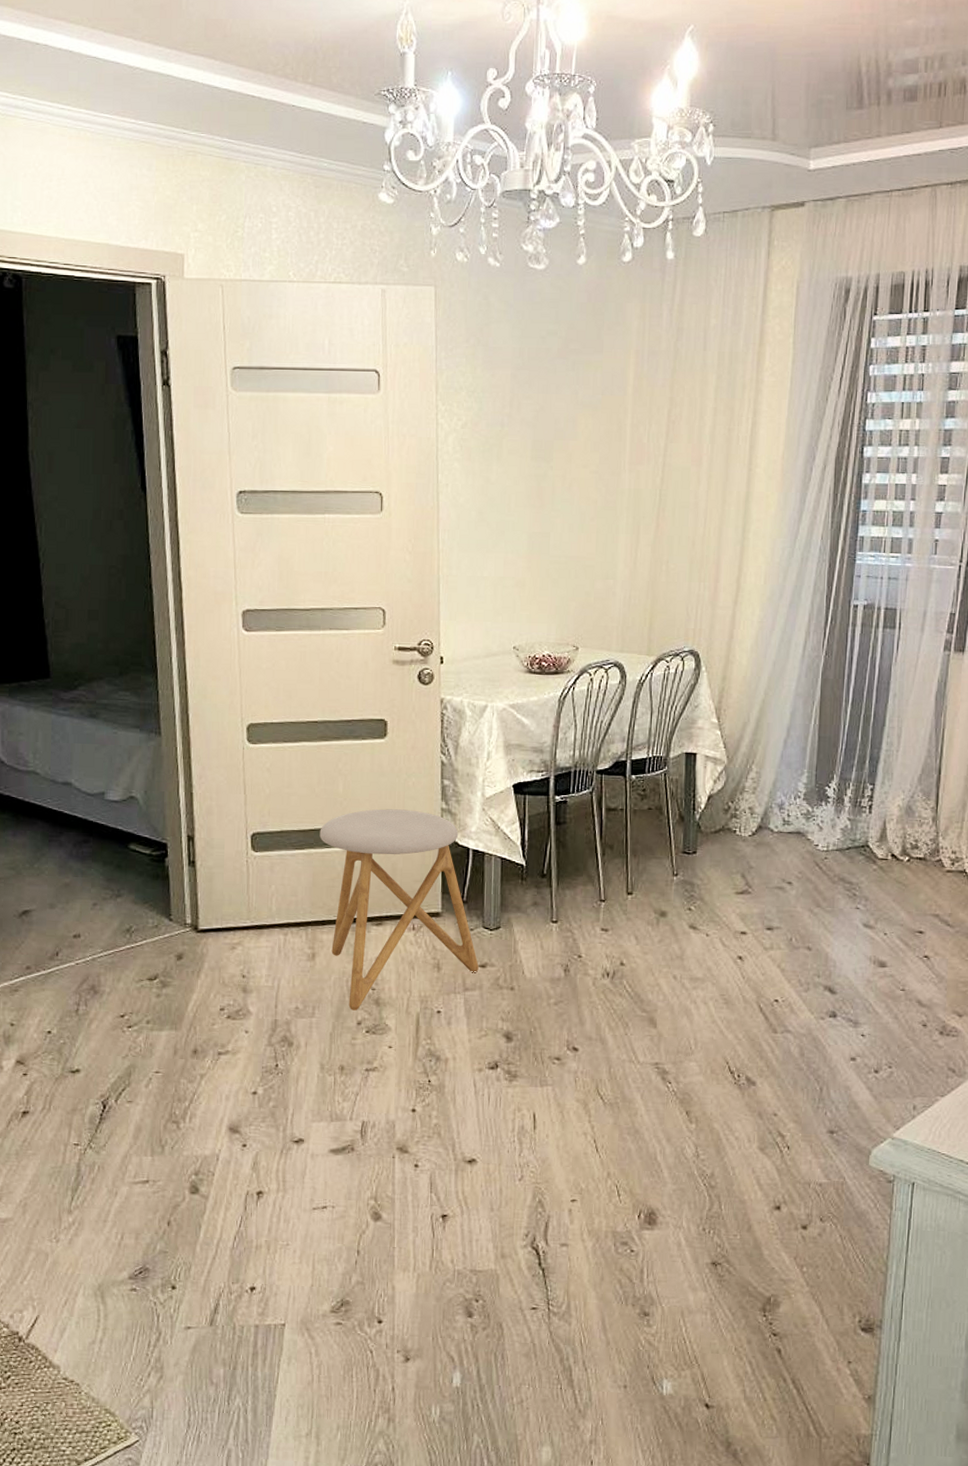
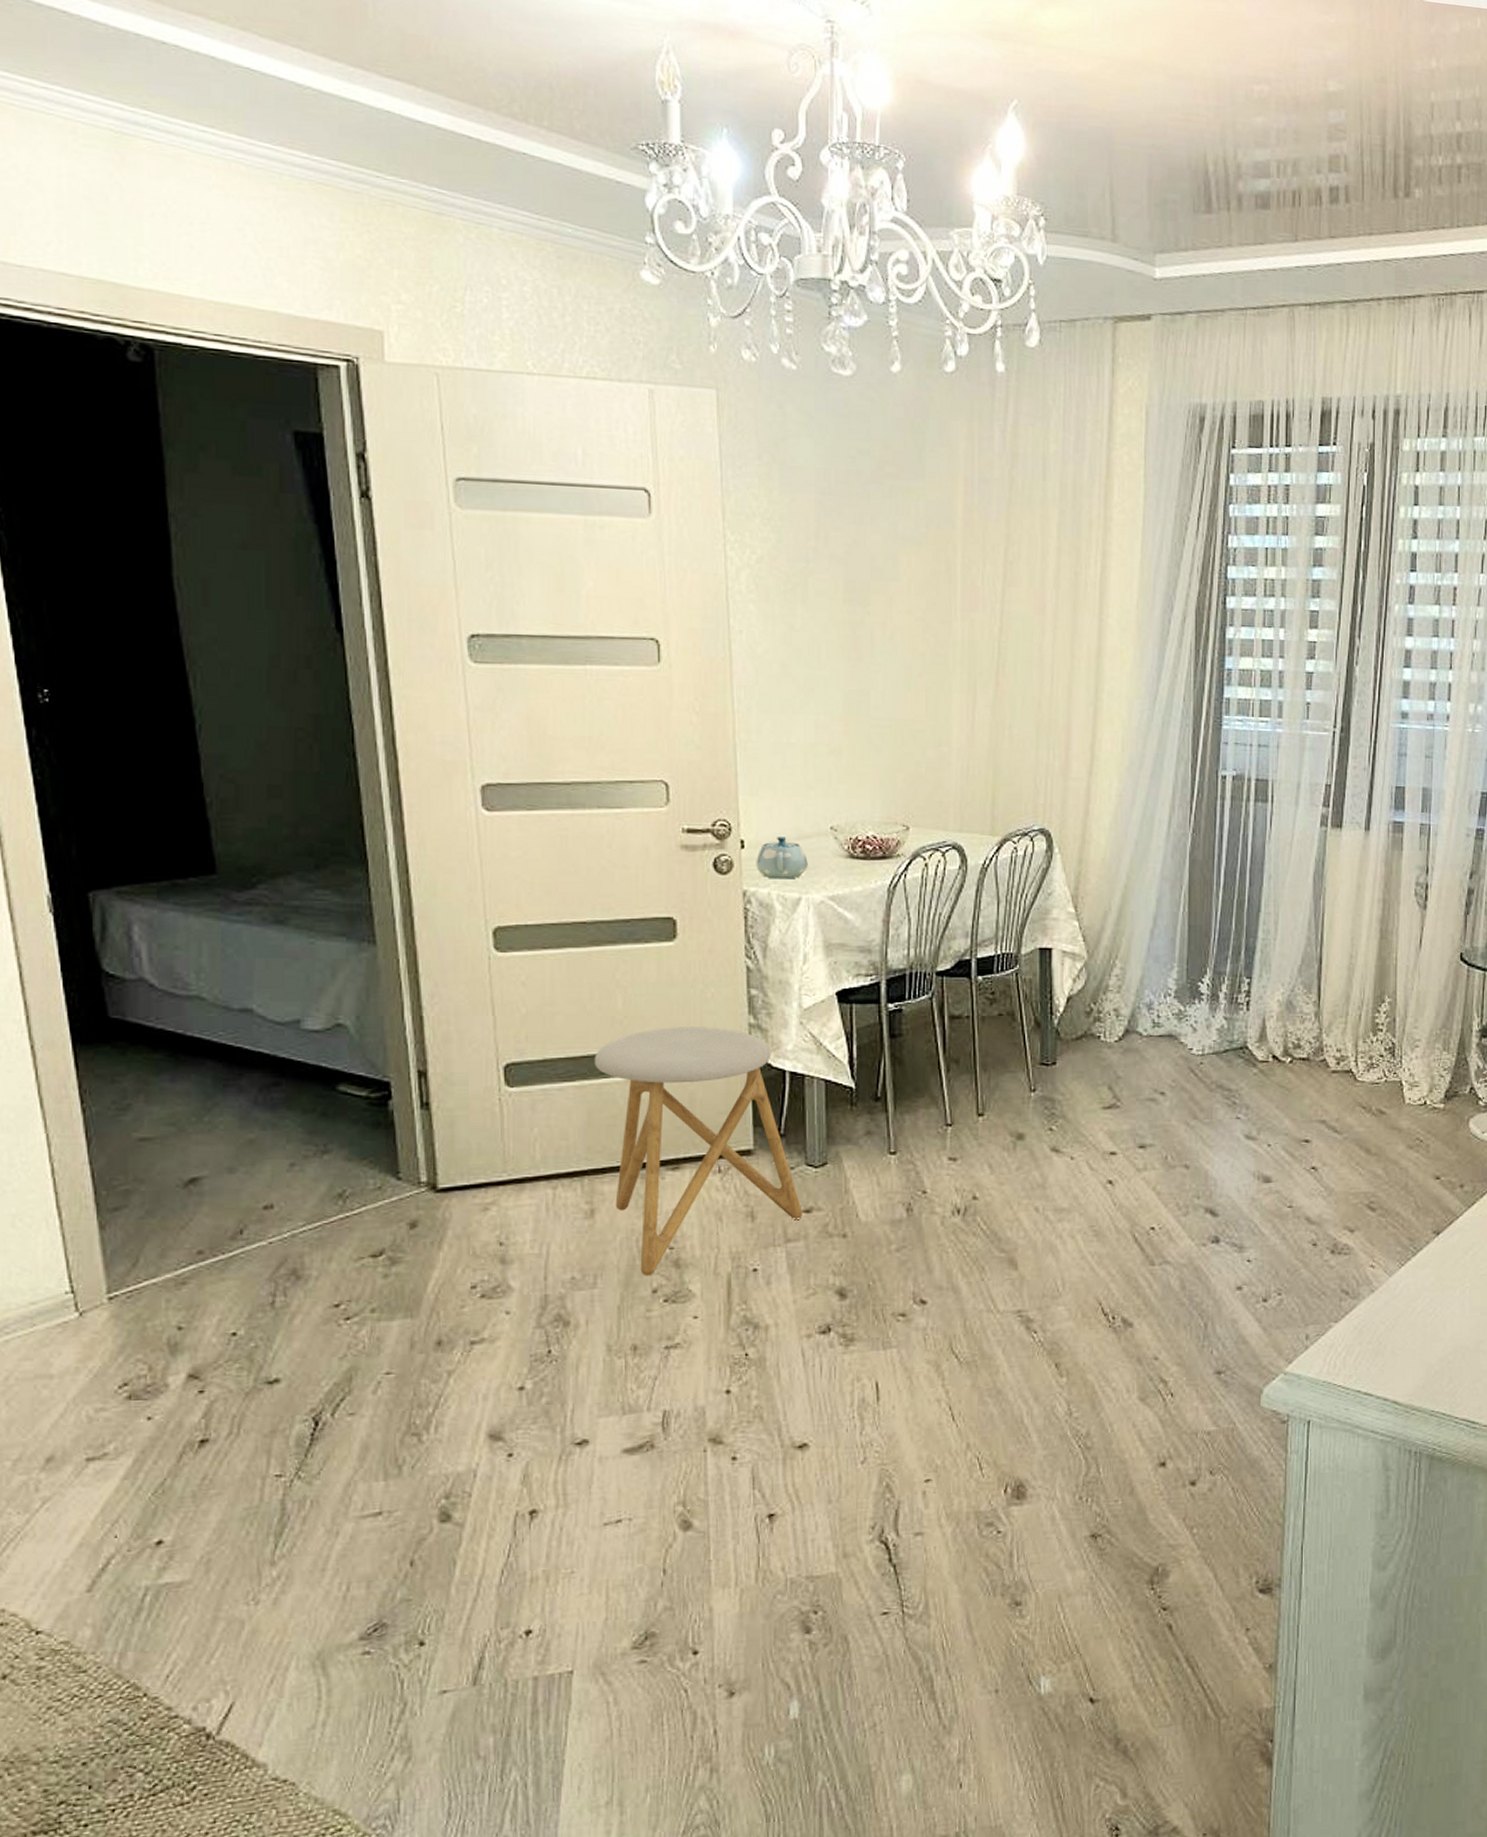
teapot: none [452,654,494,690] -> present [756,837,808,879]

